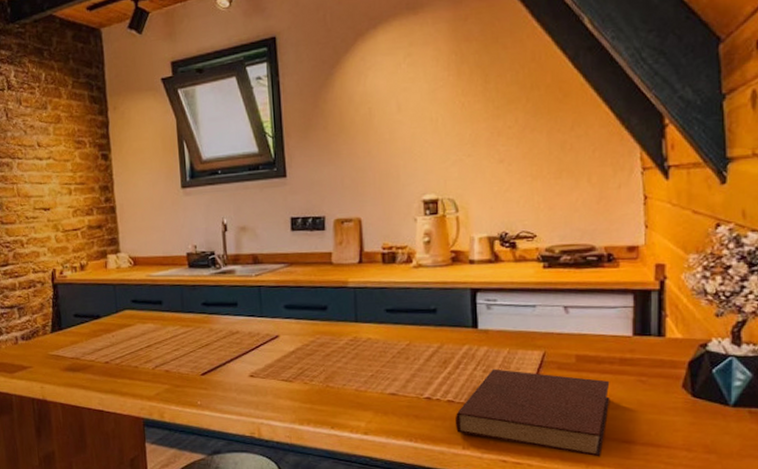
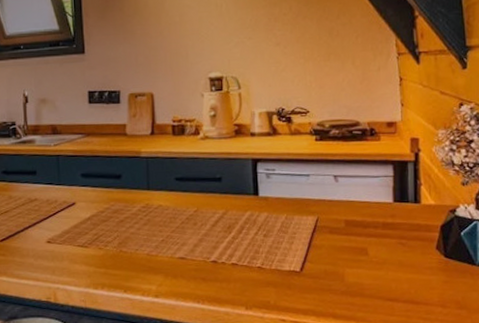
notebook: present [455,369,610,457] -> none [238,233,375,315]

